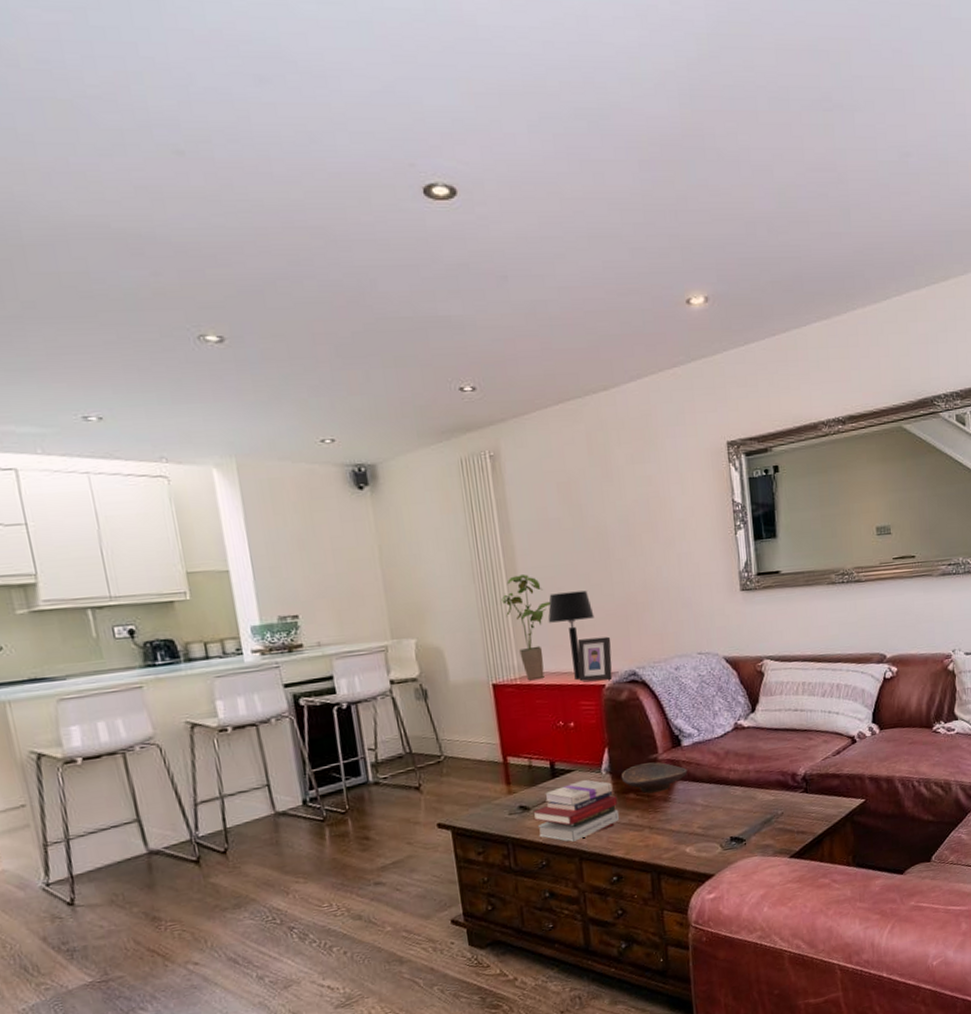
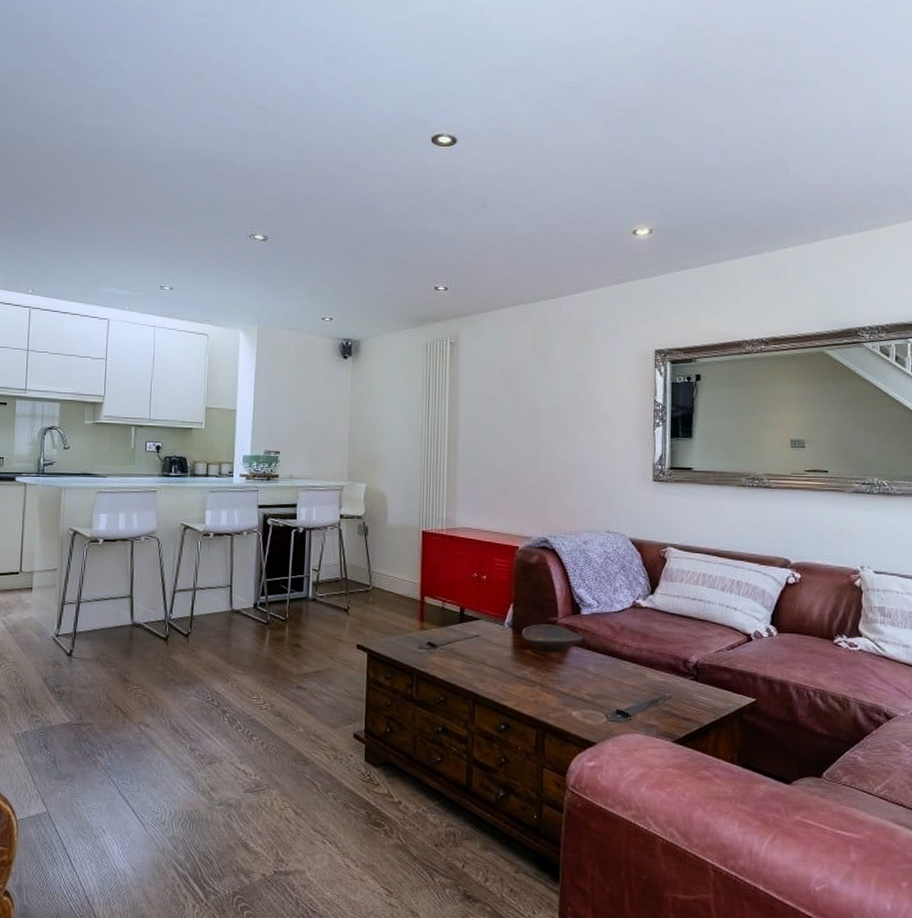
house plant: present [500,574,550,681] -> none [440,442,481,533]
books: present [533,779,620,843] -> none [439,629,516,684]
table lamp: present [548,590,595,680] -> none [477,461,518,538]
picture frame: present [577,636,613,682] -> none [497,504,530,543]

